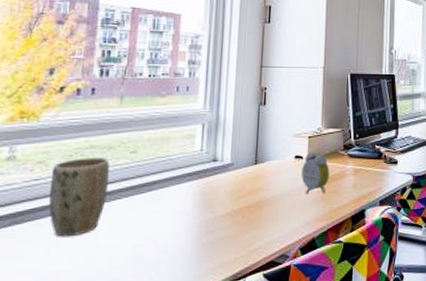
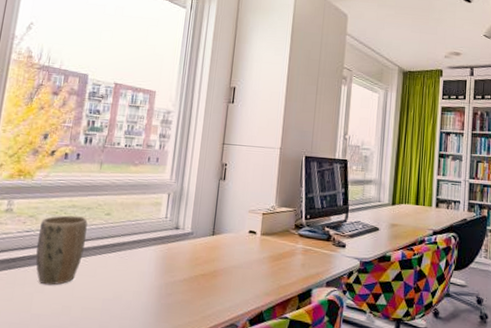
alarm clock: present [301,152,330,195] -> none [254,229,281,270]

